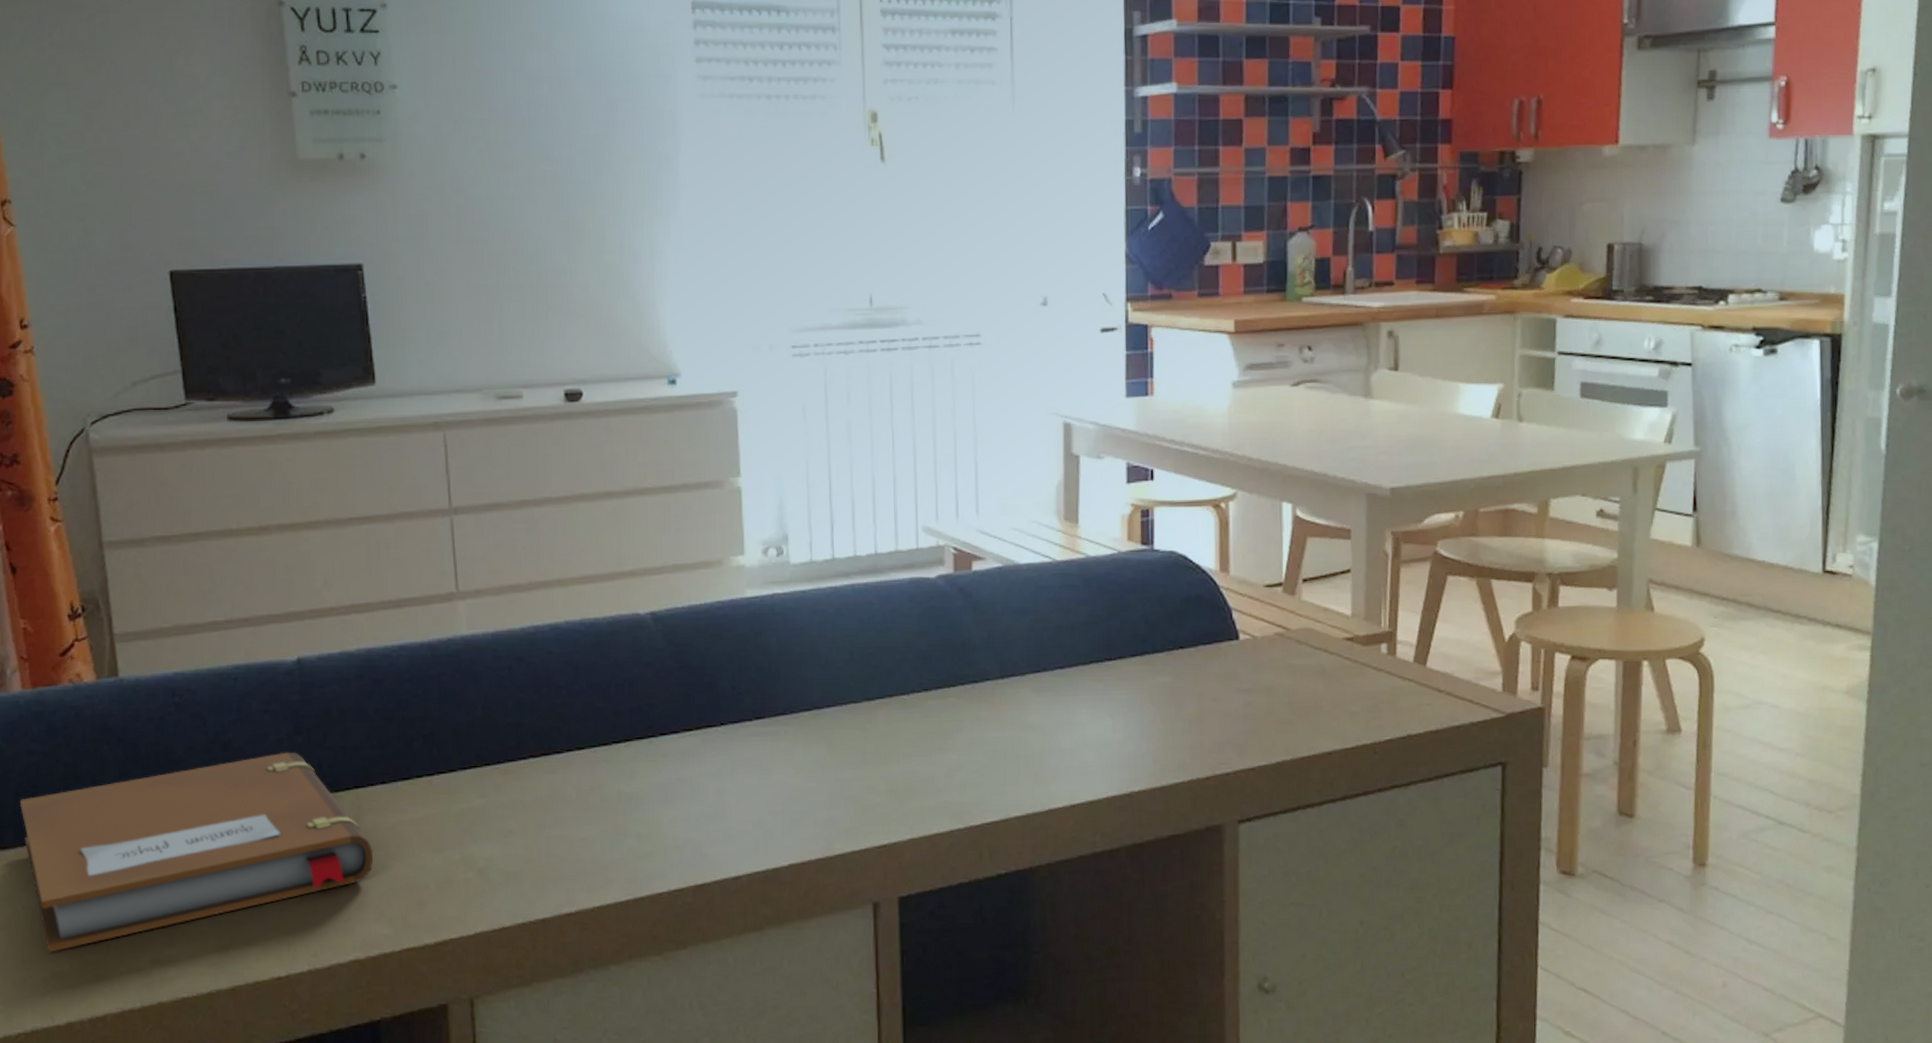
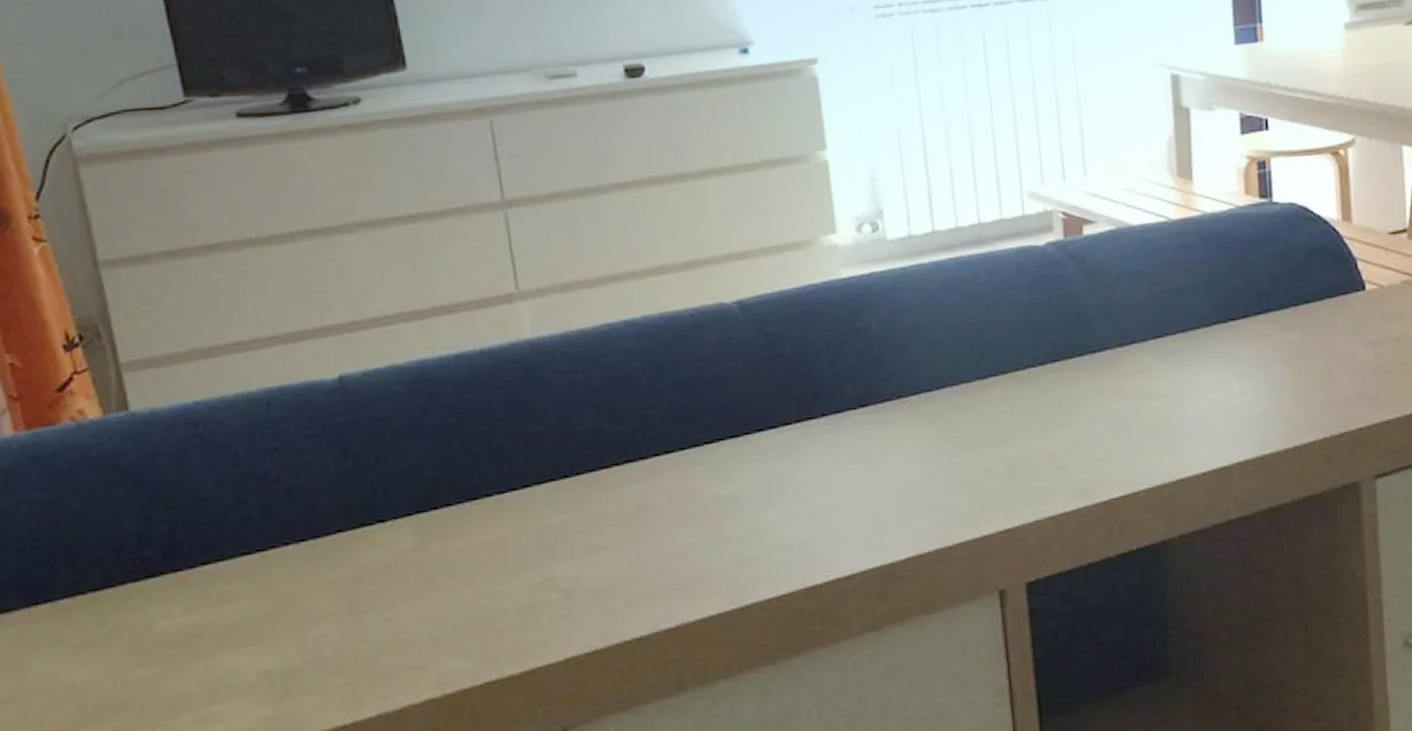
notebook: present [19,751,374,954] -> none [21,478,444,723]

